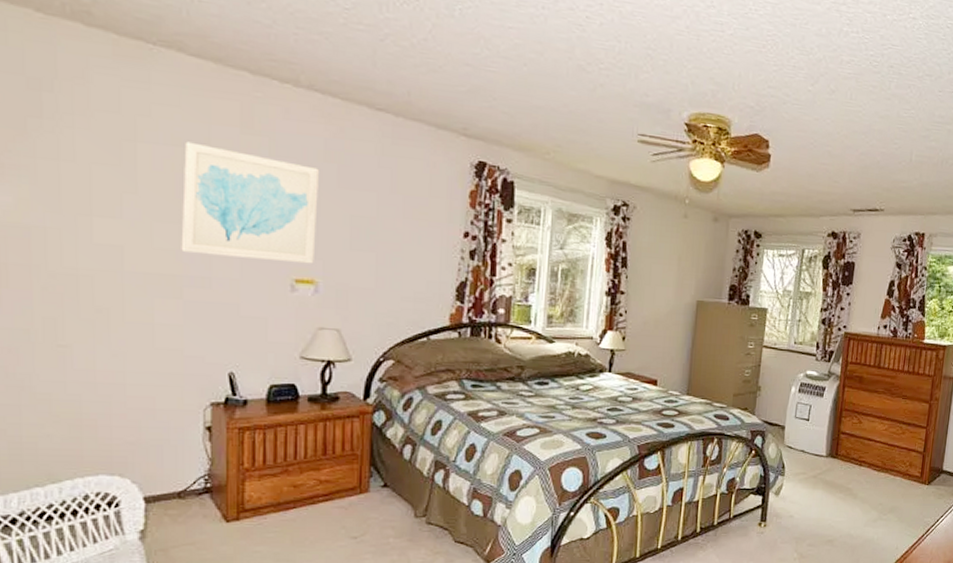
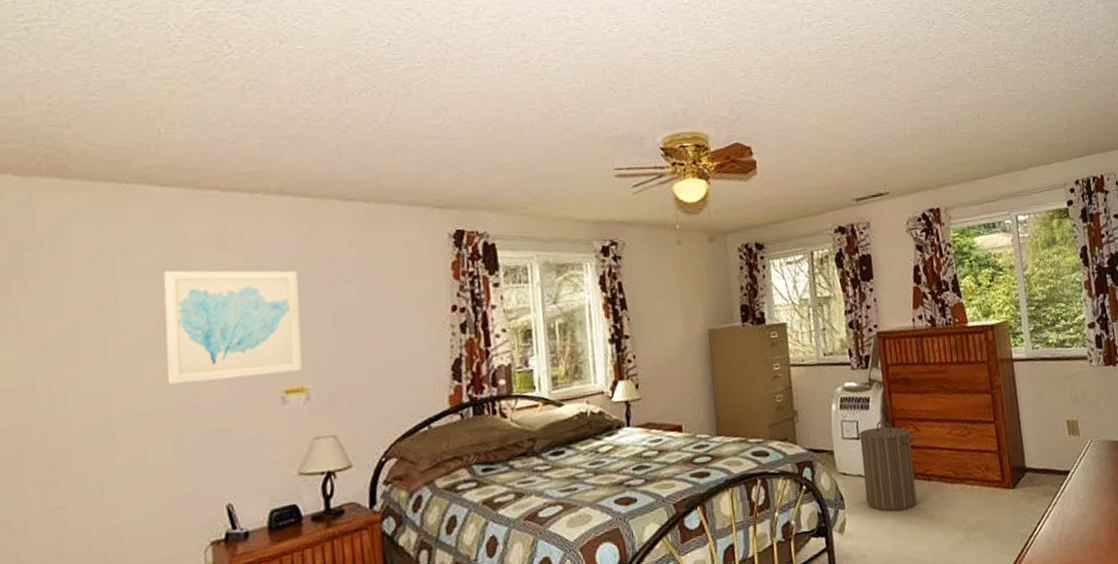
laundry hamper: none [804,408,856,486] -> present [857,420,917,511]

